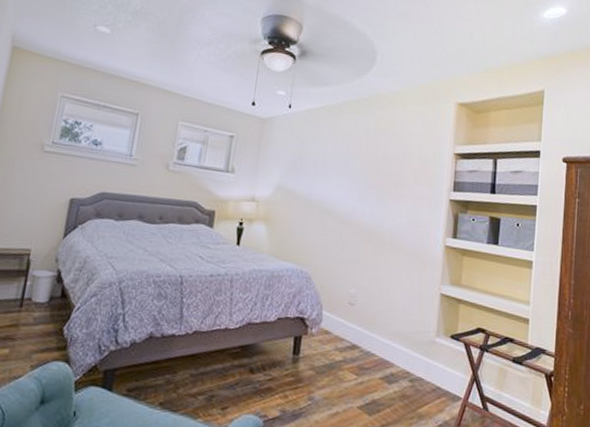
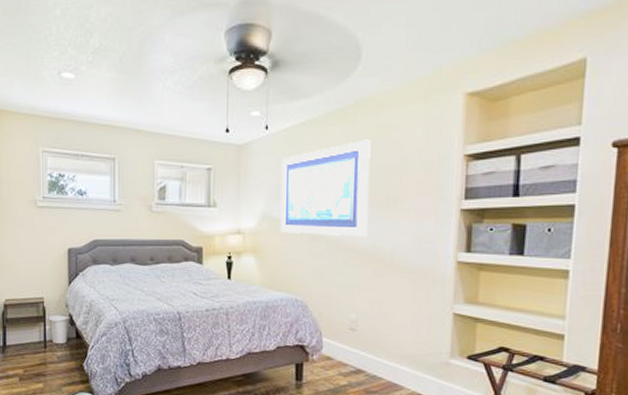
wall art: none [292,129,379,216] -> present [280,139,371,237]

